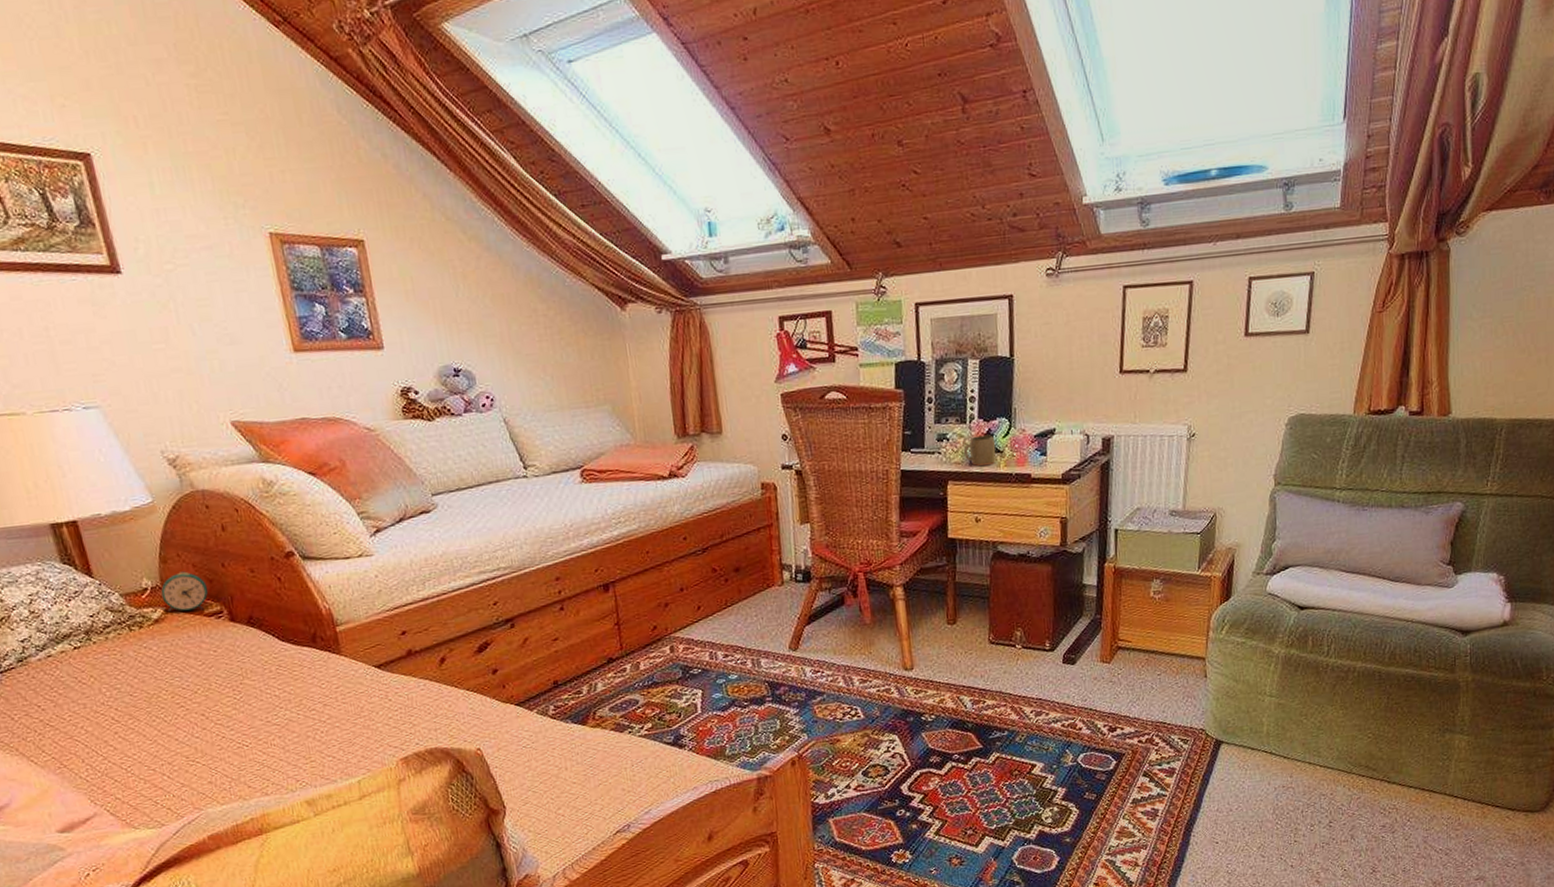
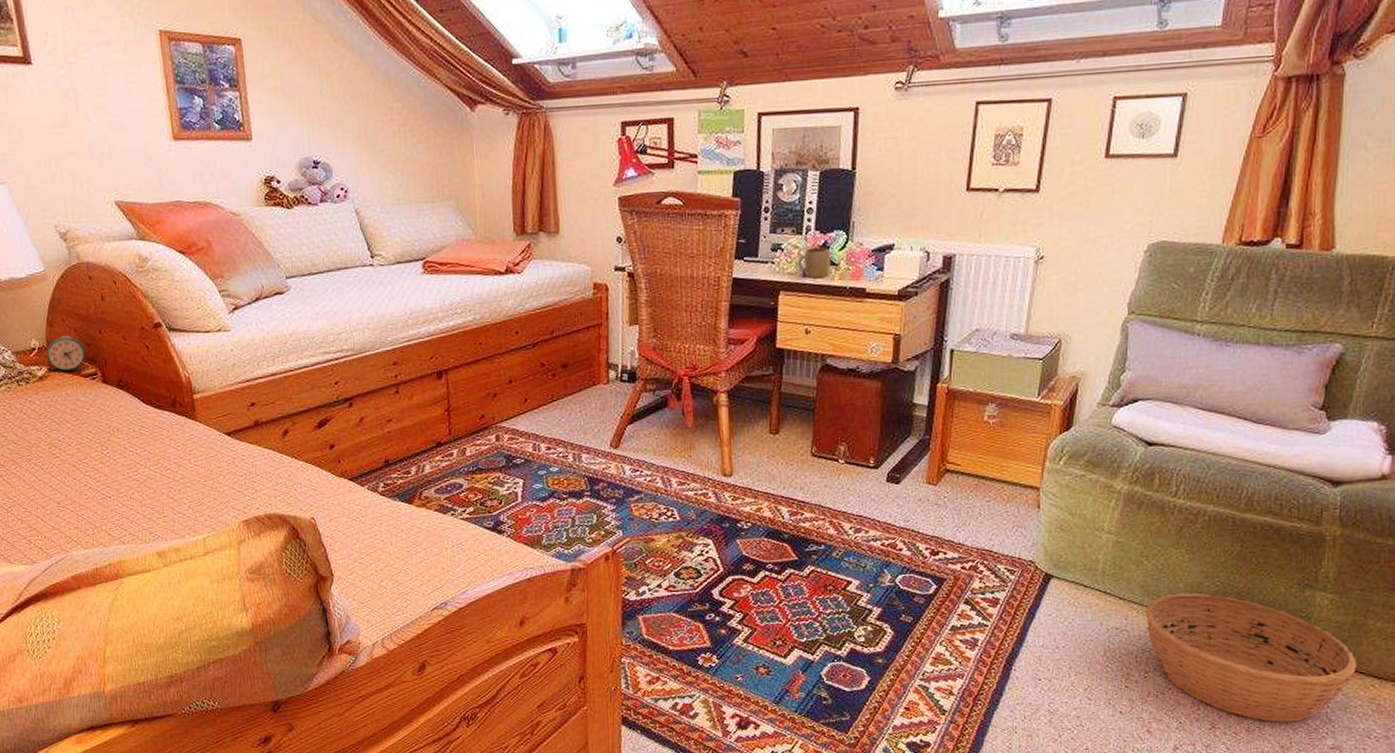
basket: none [1307,745,1493,861] -> present [1145,592,1357,722]

